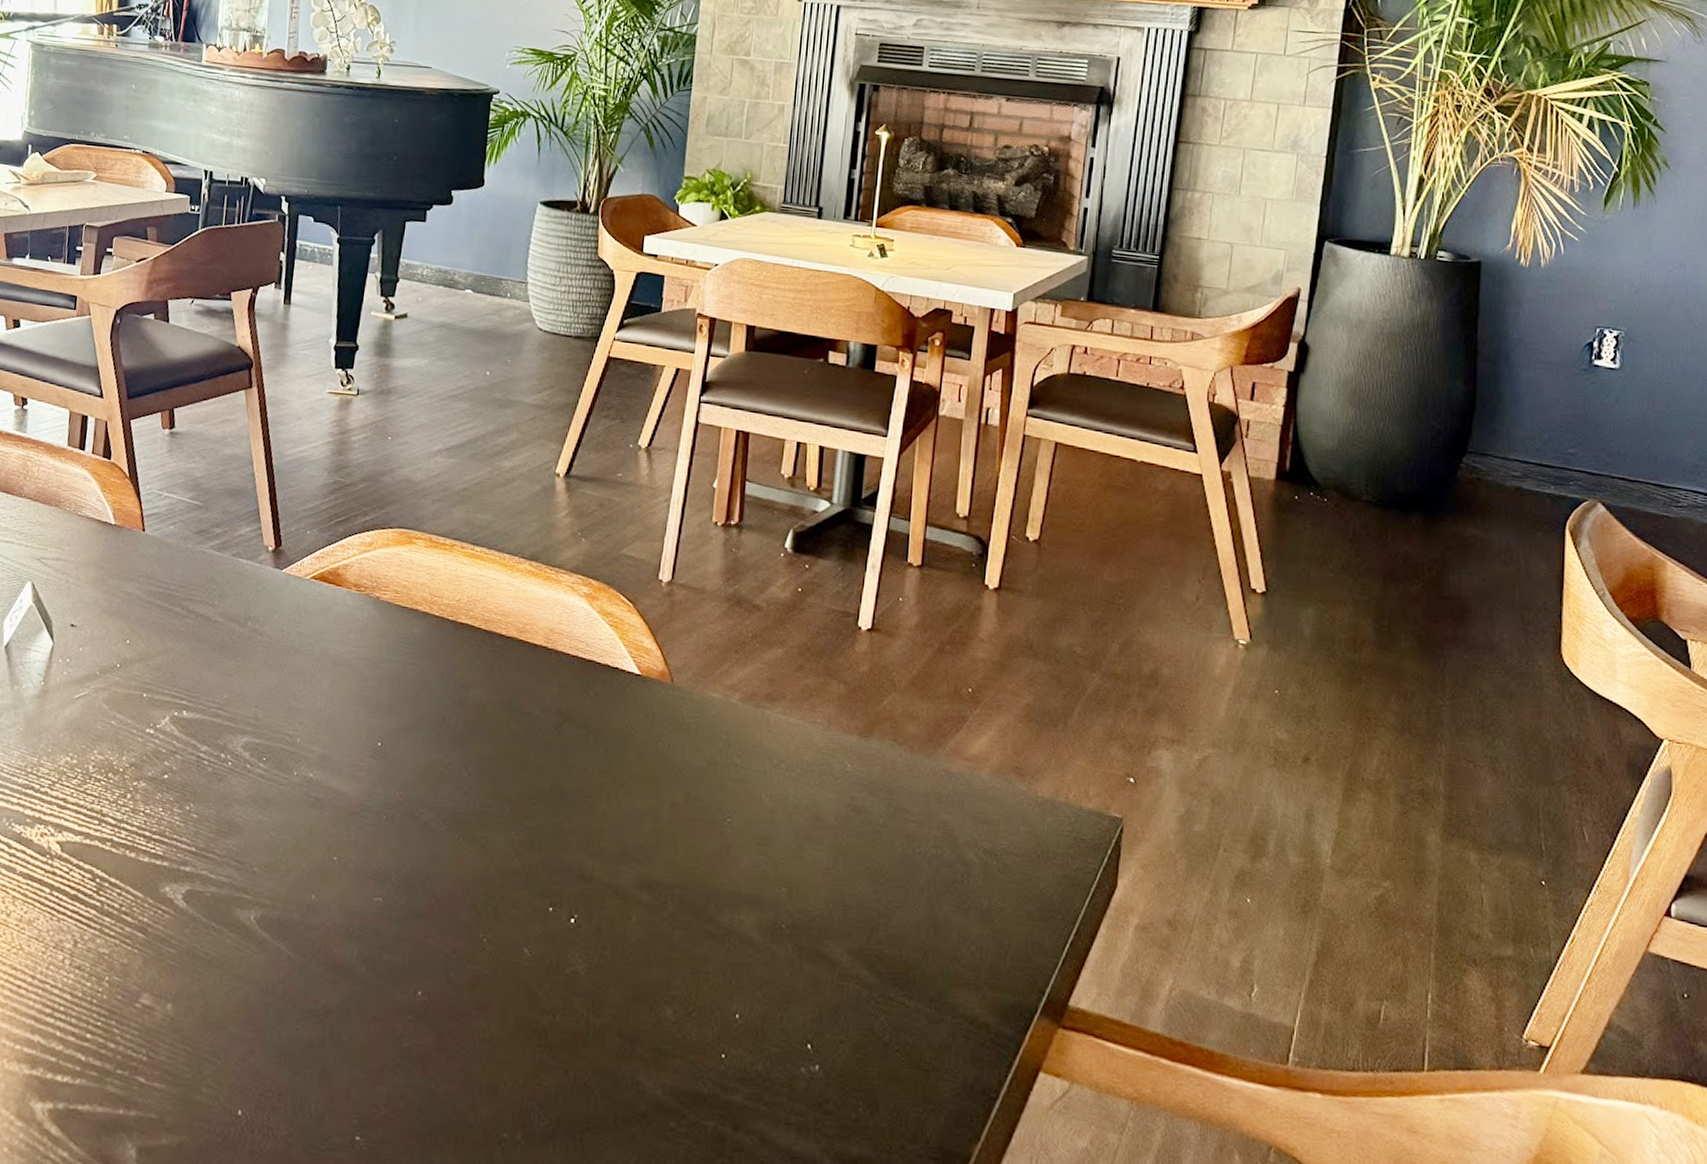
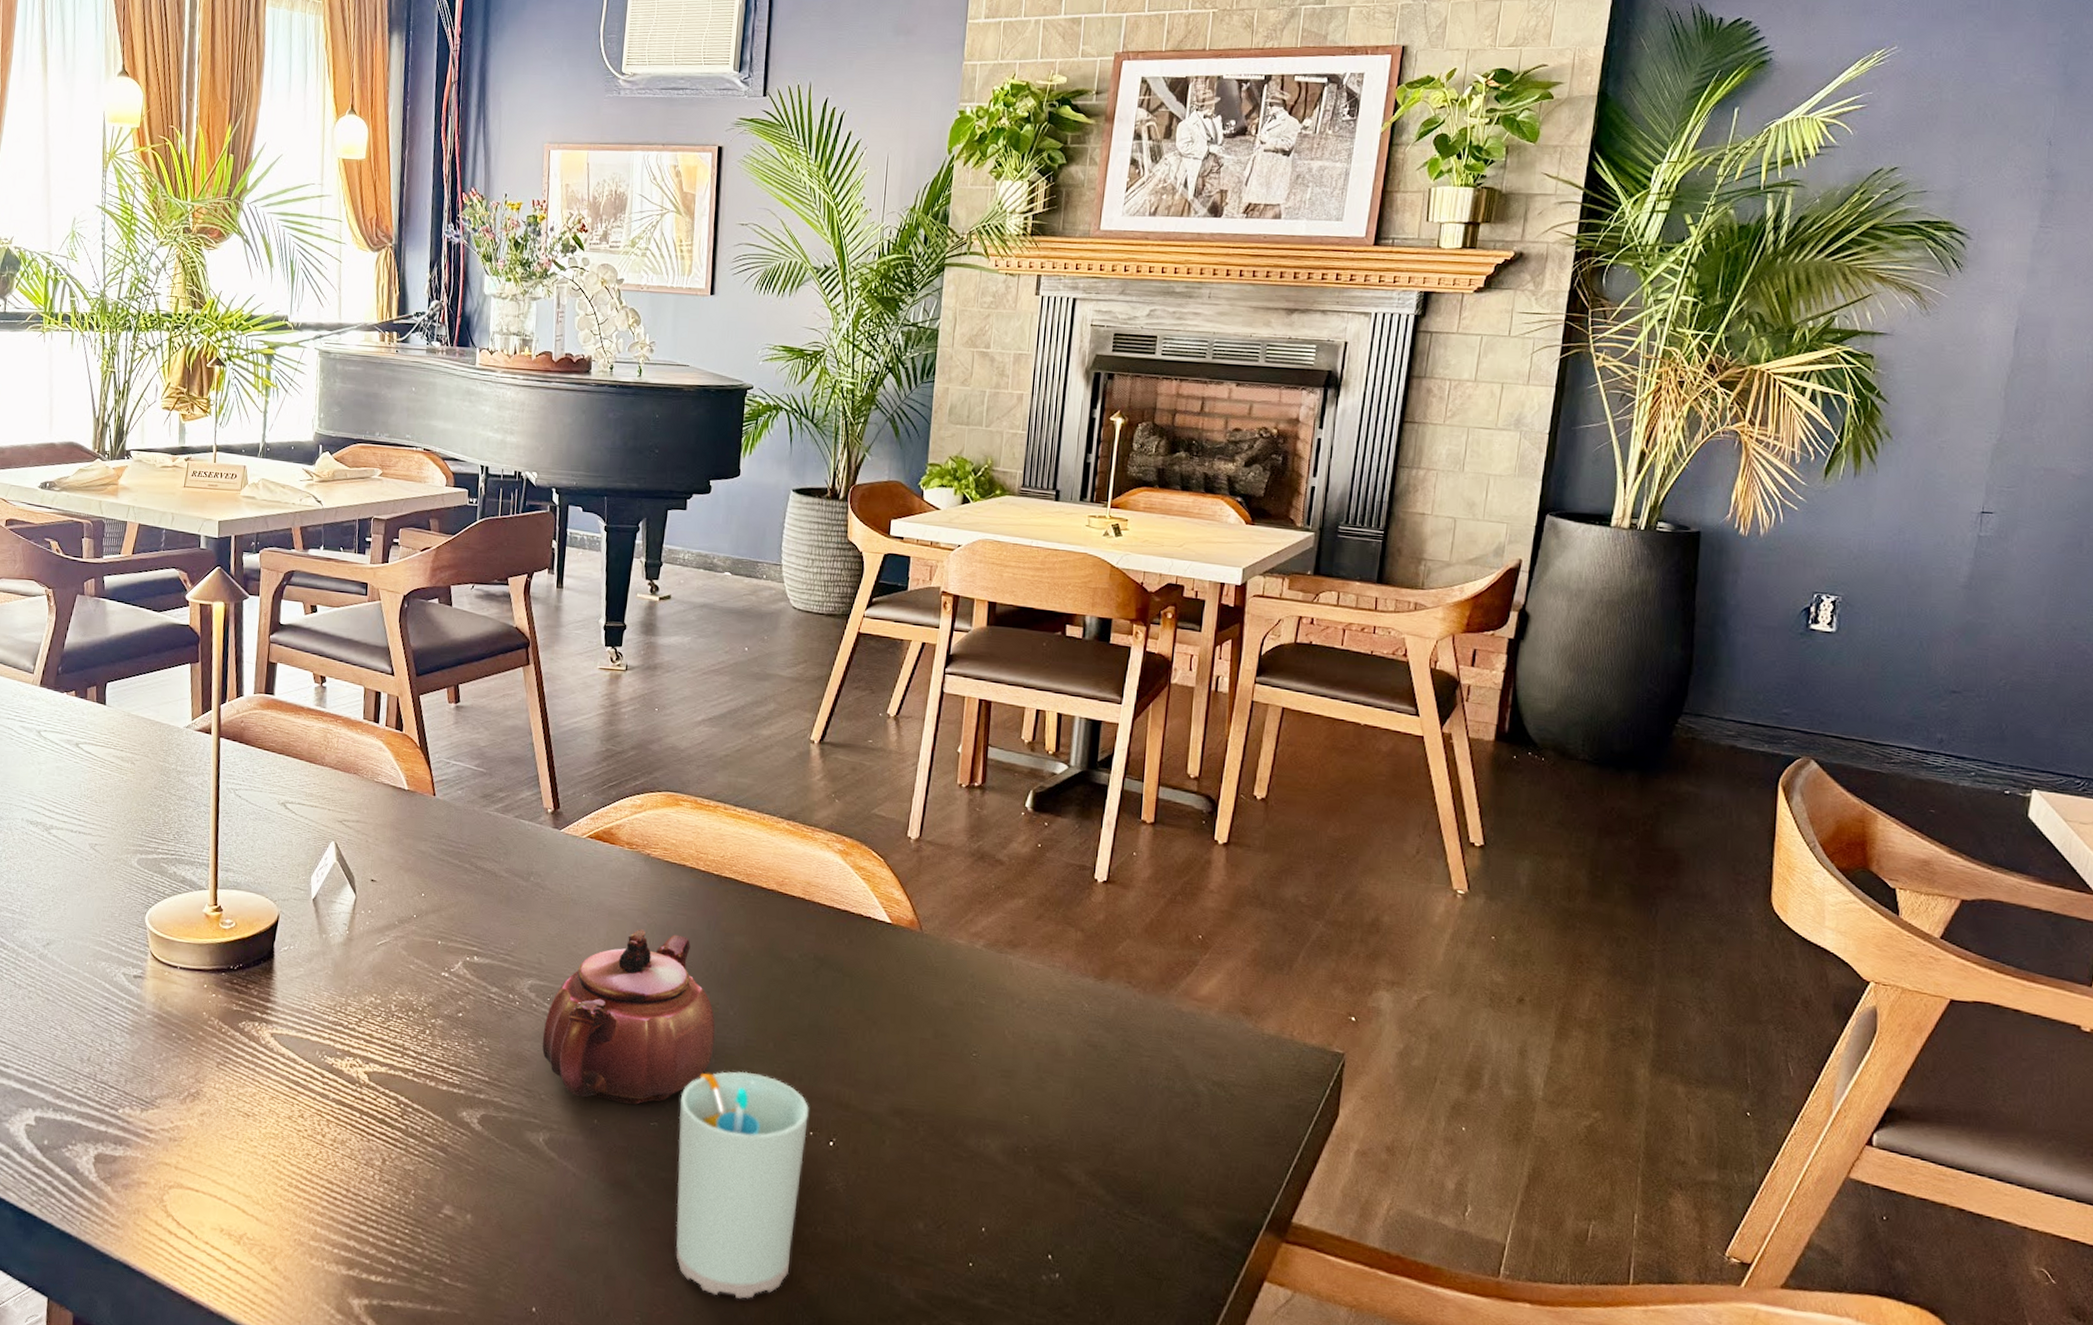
teapot: none [256,680,448,878] -> present [542,929,716,1105]
cup: none [399,839,549,1098] -> present [675,1071,809,1299]

